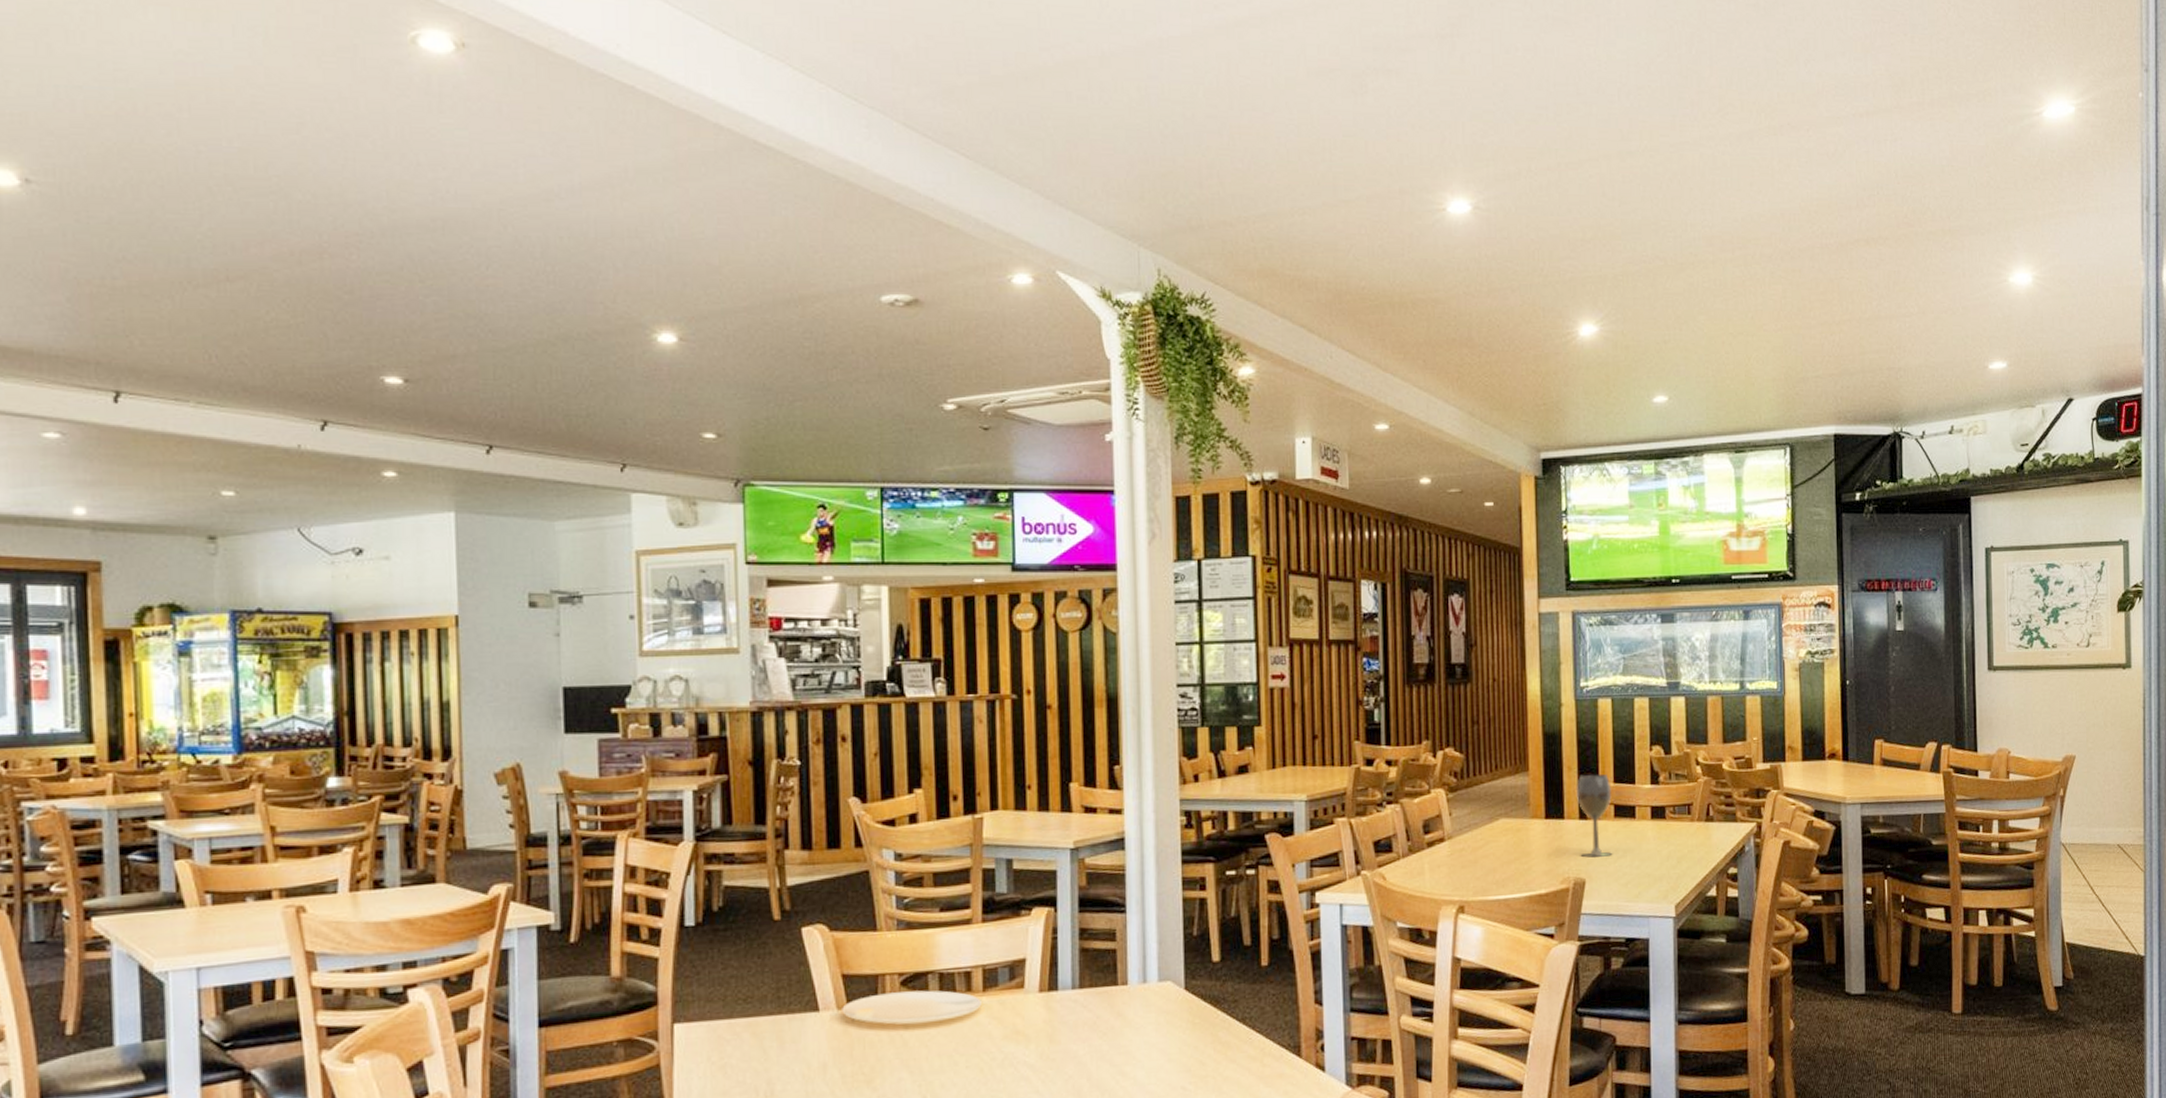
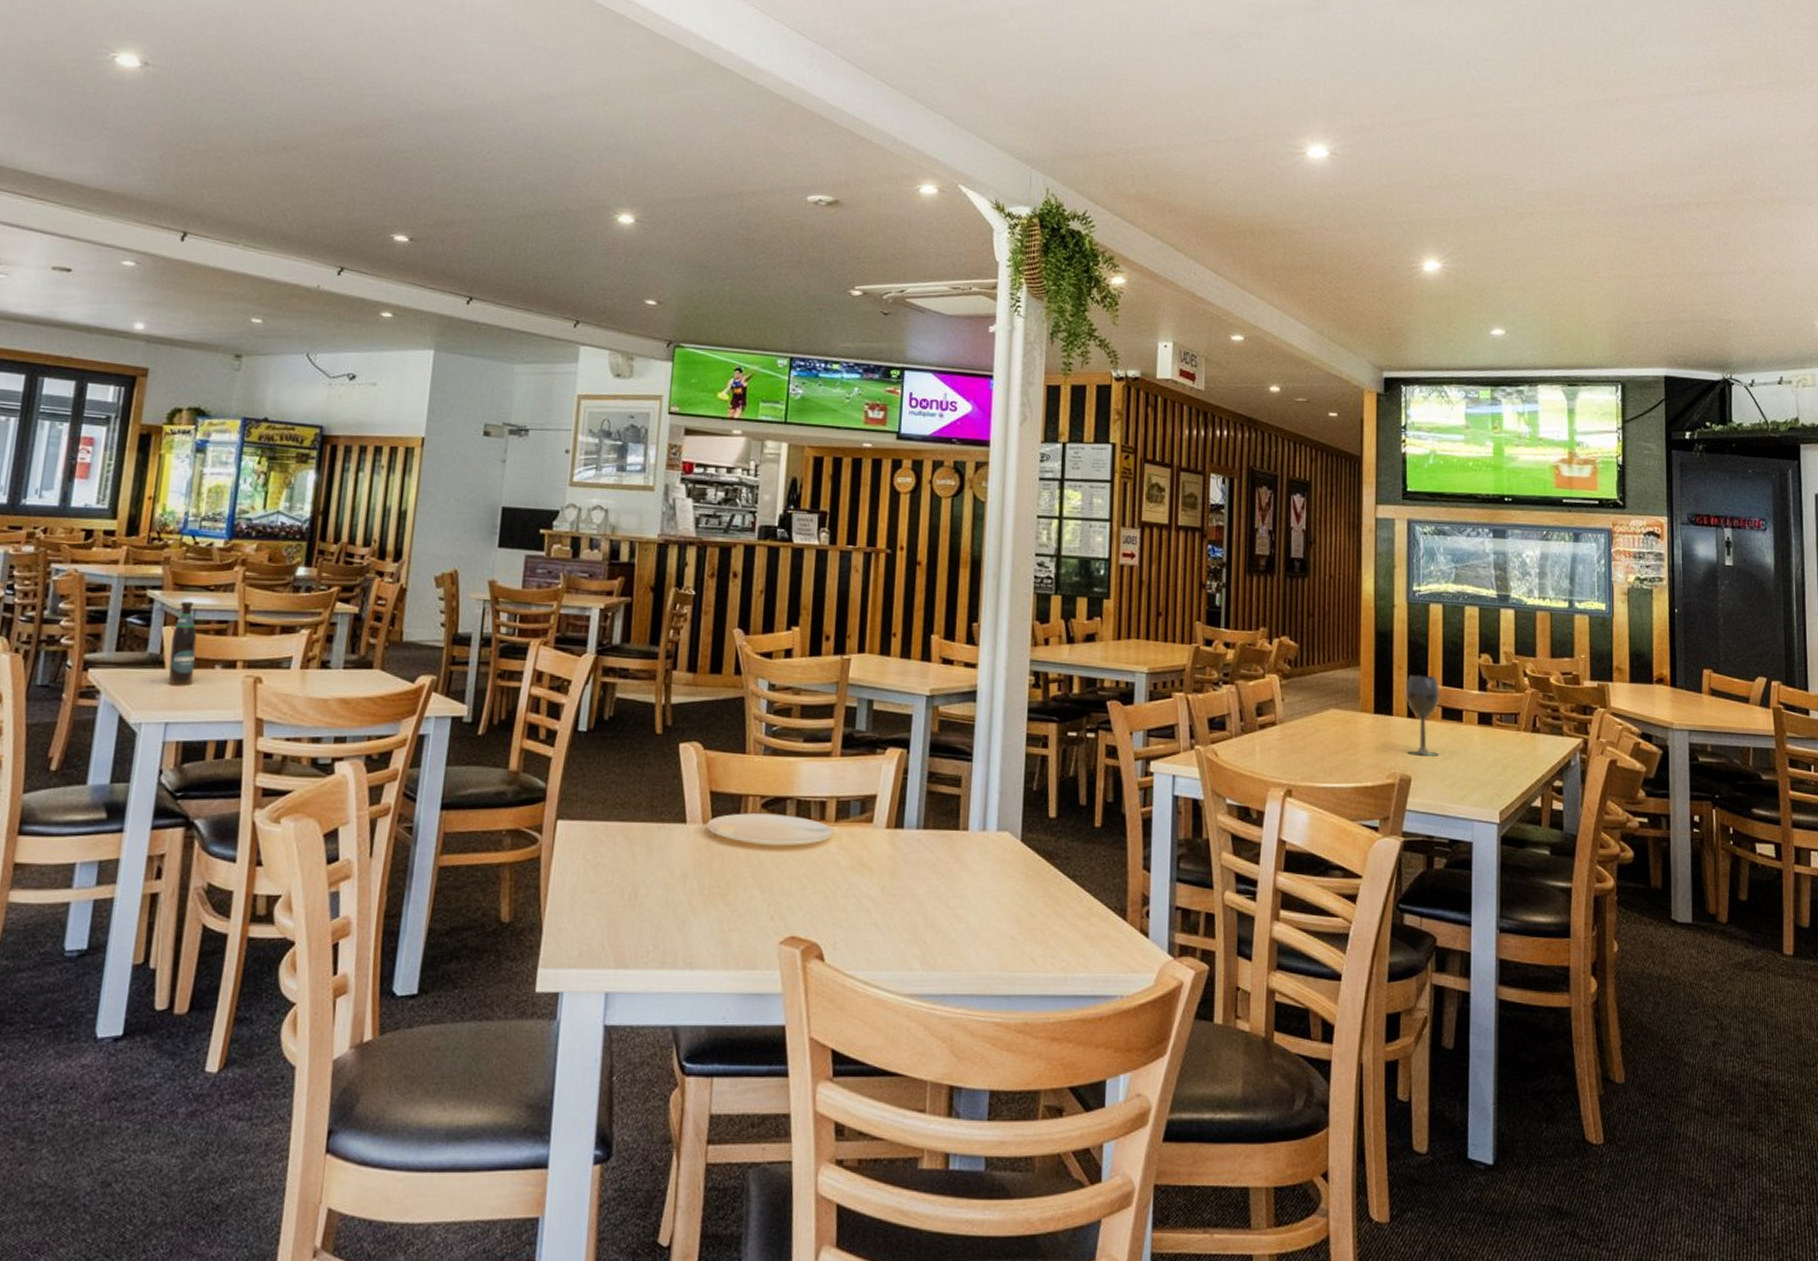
bottle: none [186,828,223,927] -> present [167,601,197,687]

